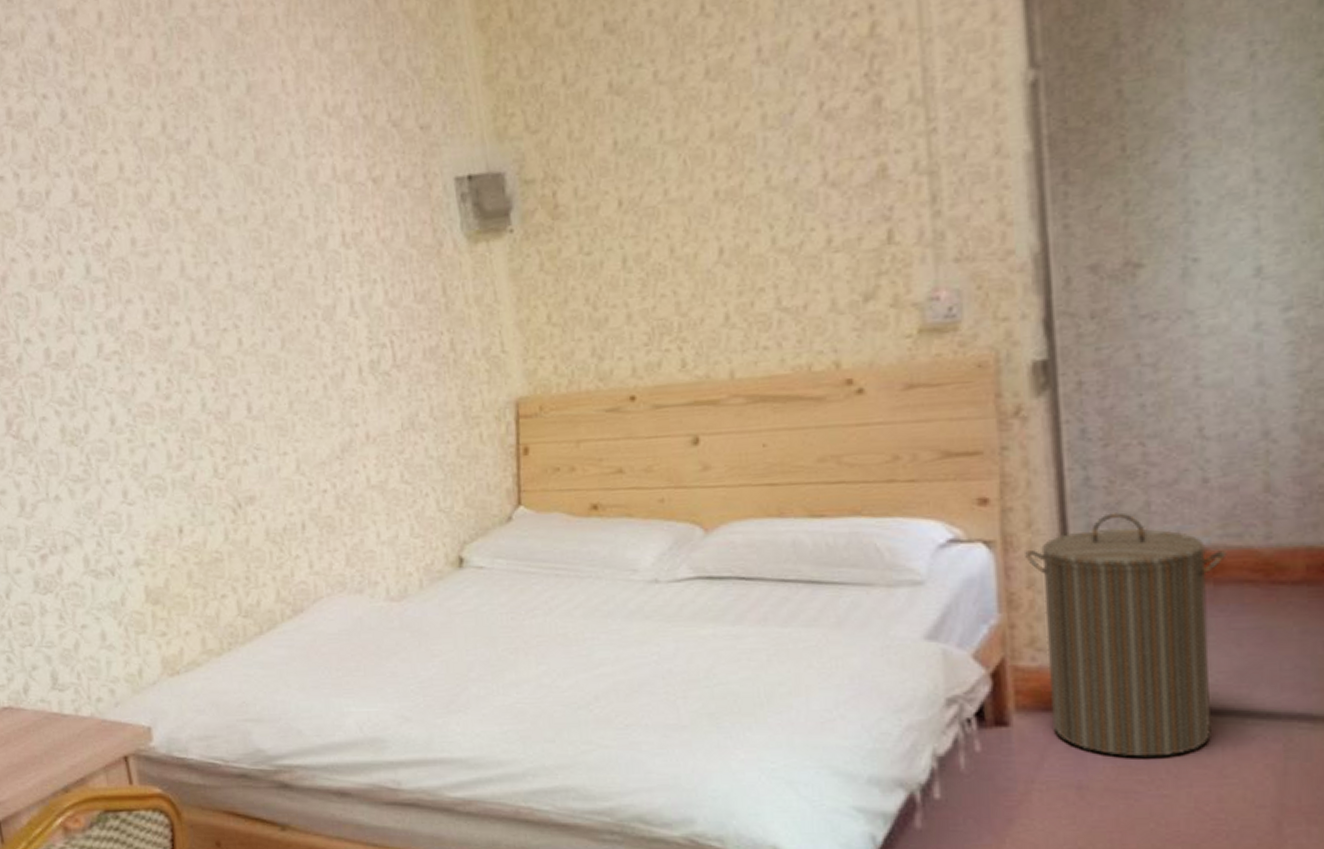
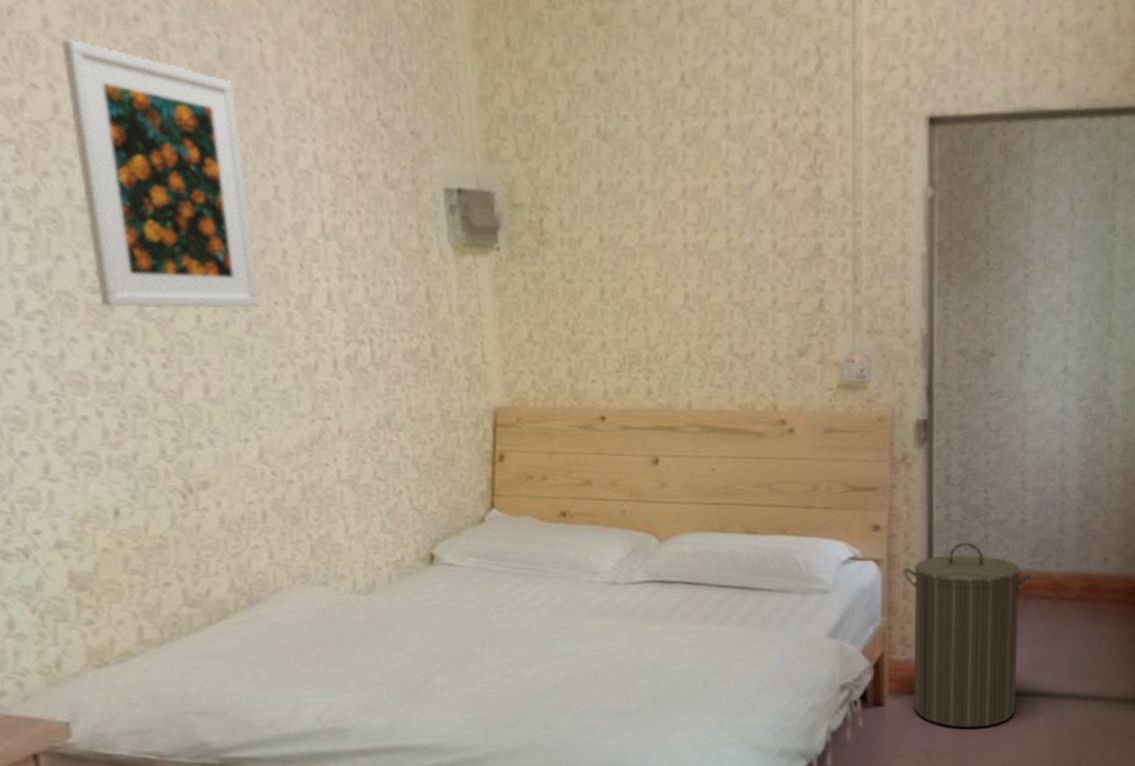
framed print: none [123,103,290,341] -> present [61,39,259,308]

